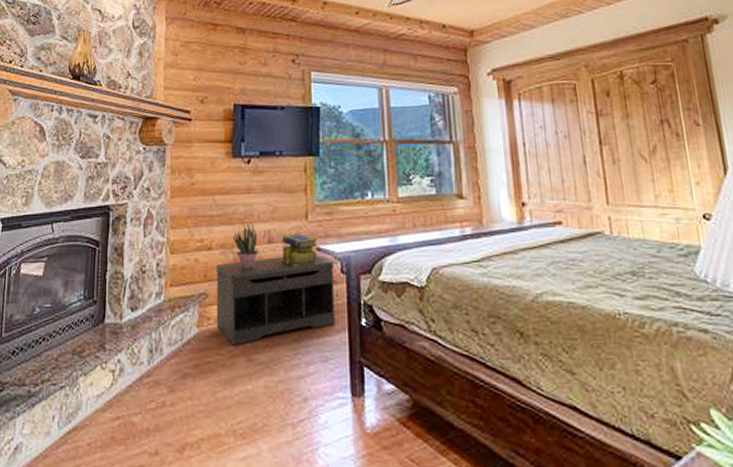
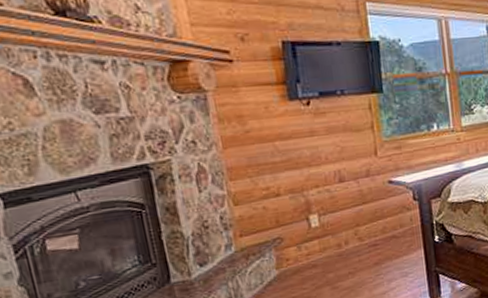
bench: present [216,255,335,346] -> none [288,187,412,279]
potted plant: present [232,223,259,269] -> none [300,166,331,210]
stack of books: present [280,233,318,266] -> none [353,169,390,200]

